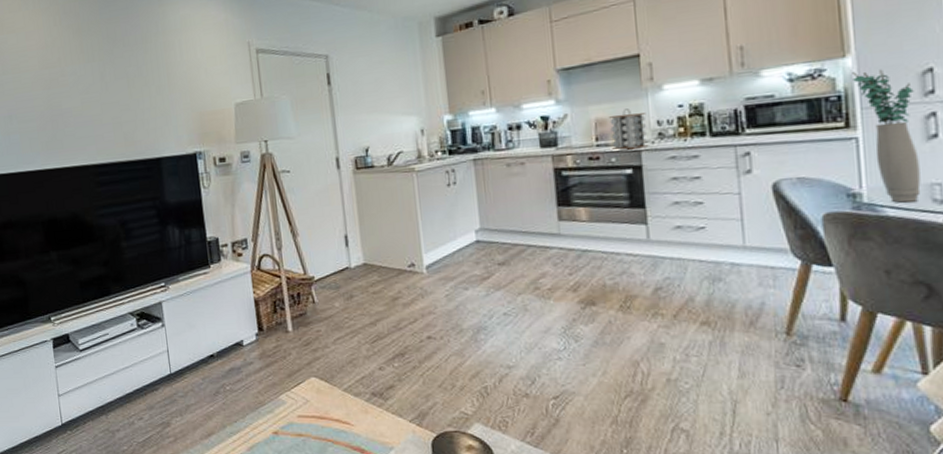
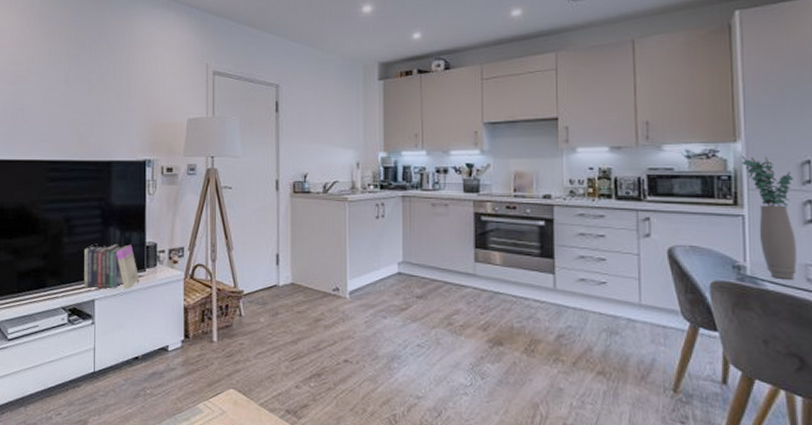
books: none [145,242,205,291] -> present [84,244,140,290]
spice rack: present [609,108,649,151] -> none [527,165,561,204]

